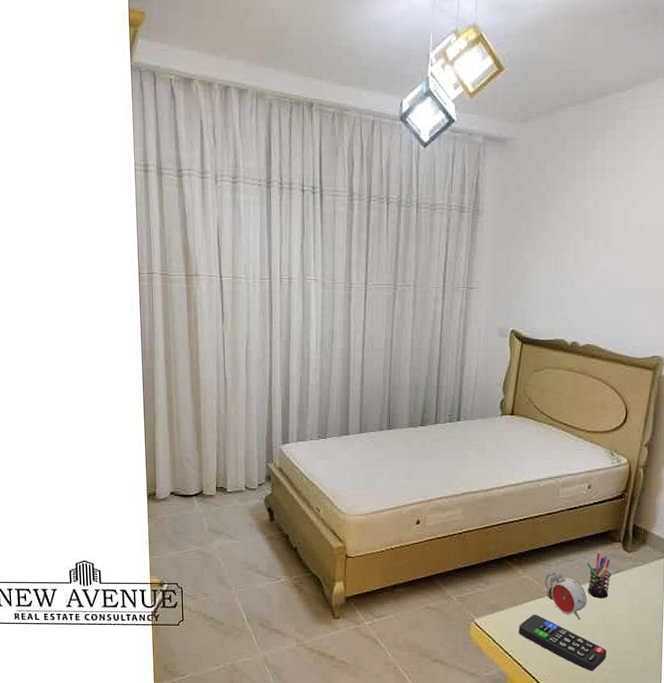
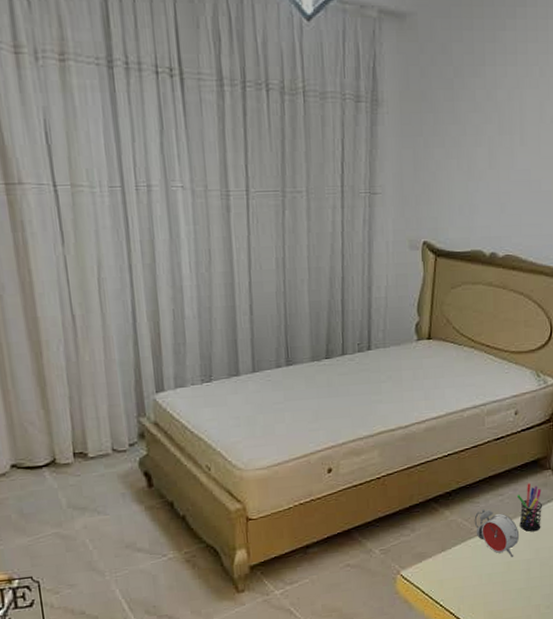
remote control: present [519,614,606,671] -> none [449,557,541,609]

